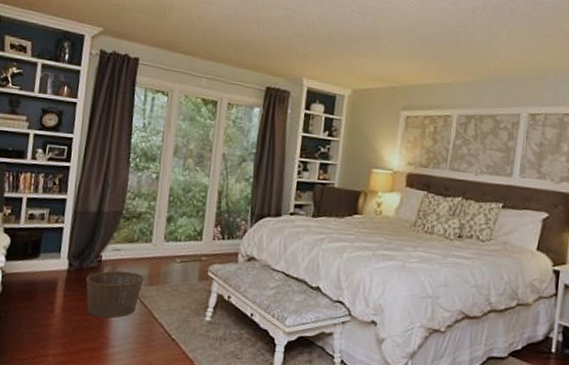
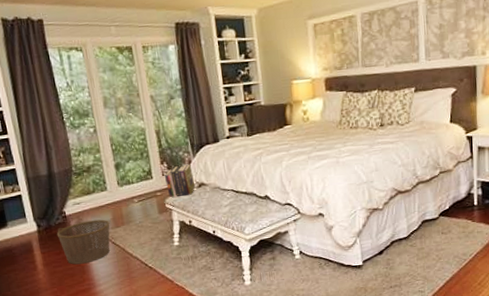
books: none [214,233,246,268] -> present [164,164,196,198]

